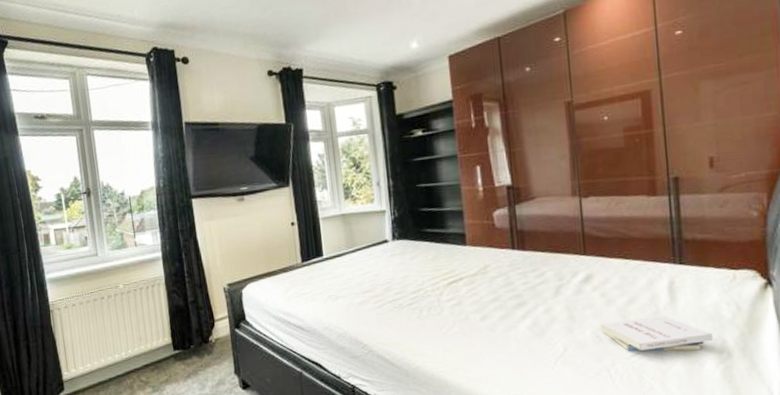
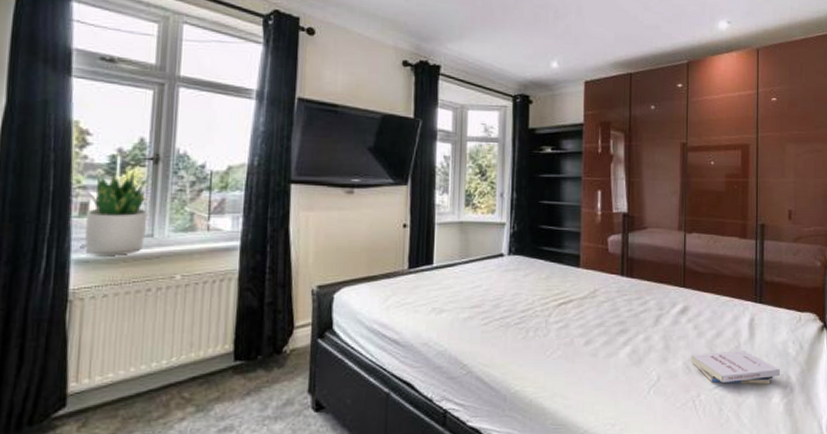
planter: none [46,205,92,276] -> present [84,171,150,257]

